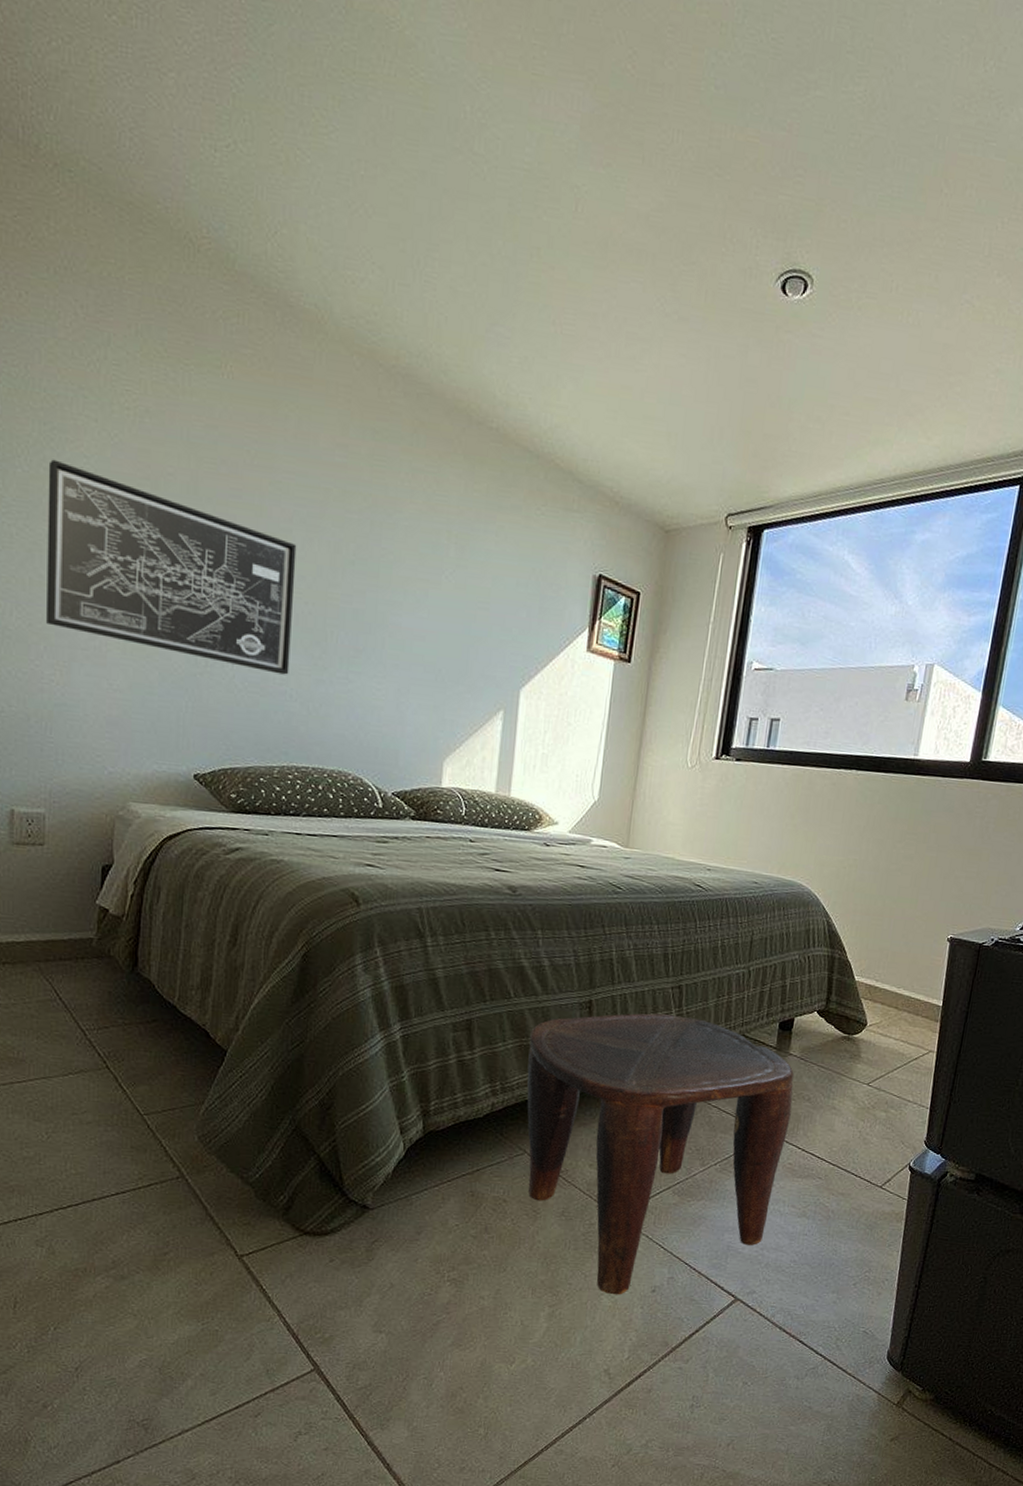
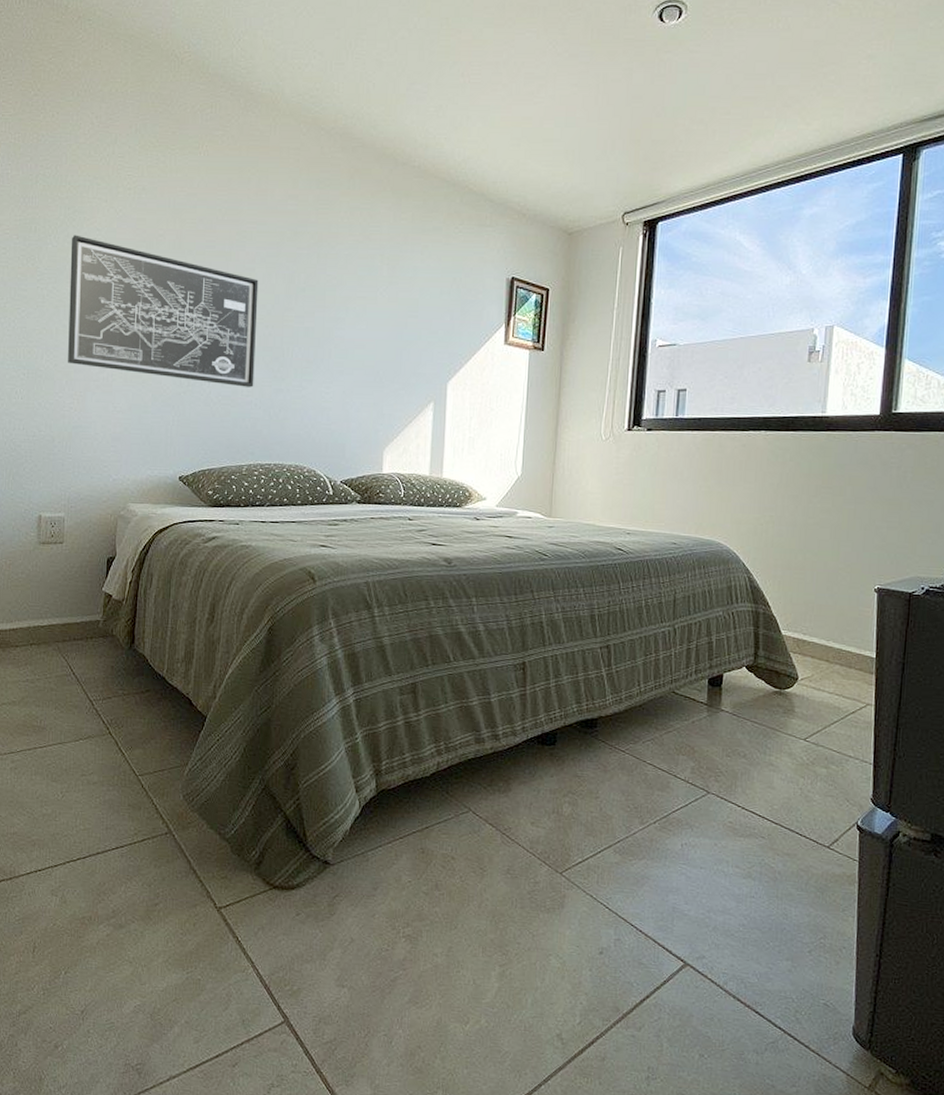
stool: present [527,1013,794,1295] -> none [468,673,728,956]

